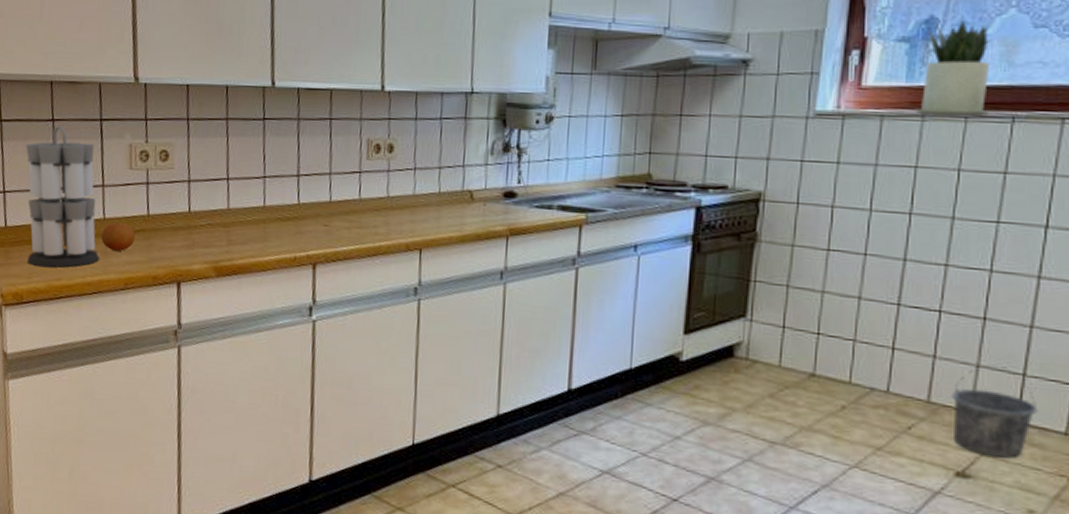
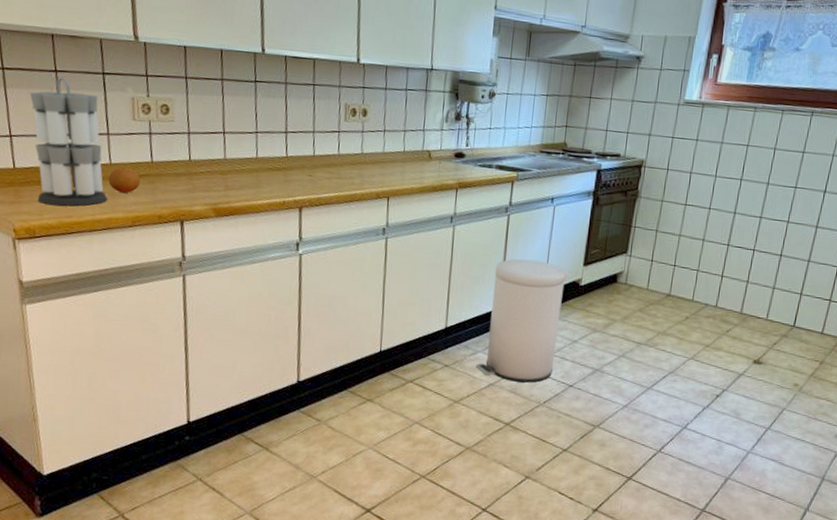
pedal bin: none [539,325,665,494] -> present [475,258,570,383]
planter: present [914,21,991,117] -> none [750,38,803,111]
bucket: present [951,365,1038,459] -> none [754,287,807,351]

